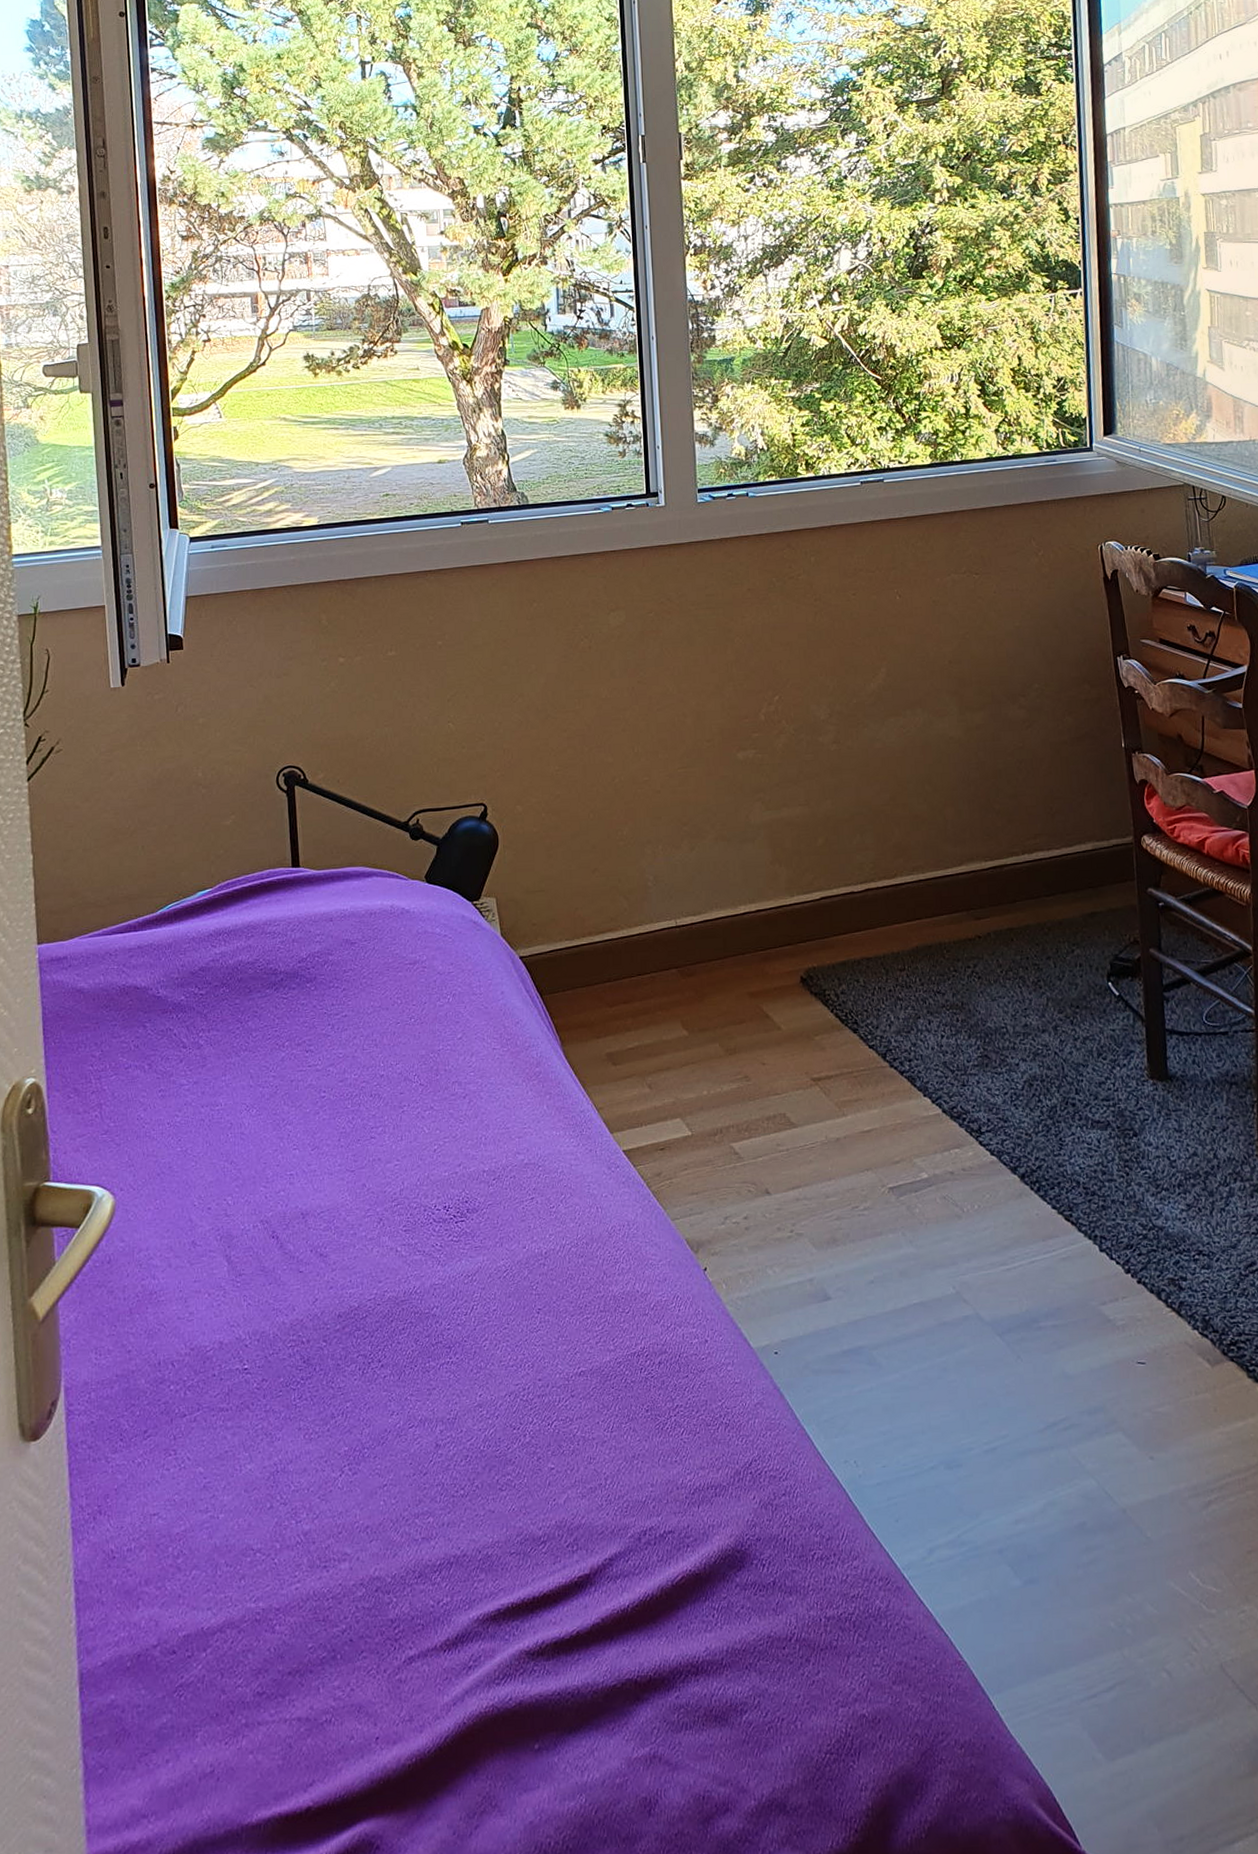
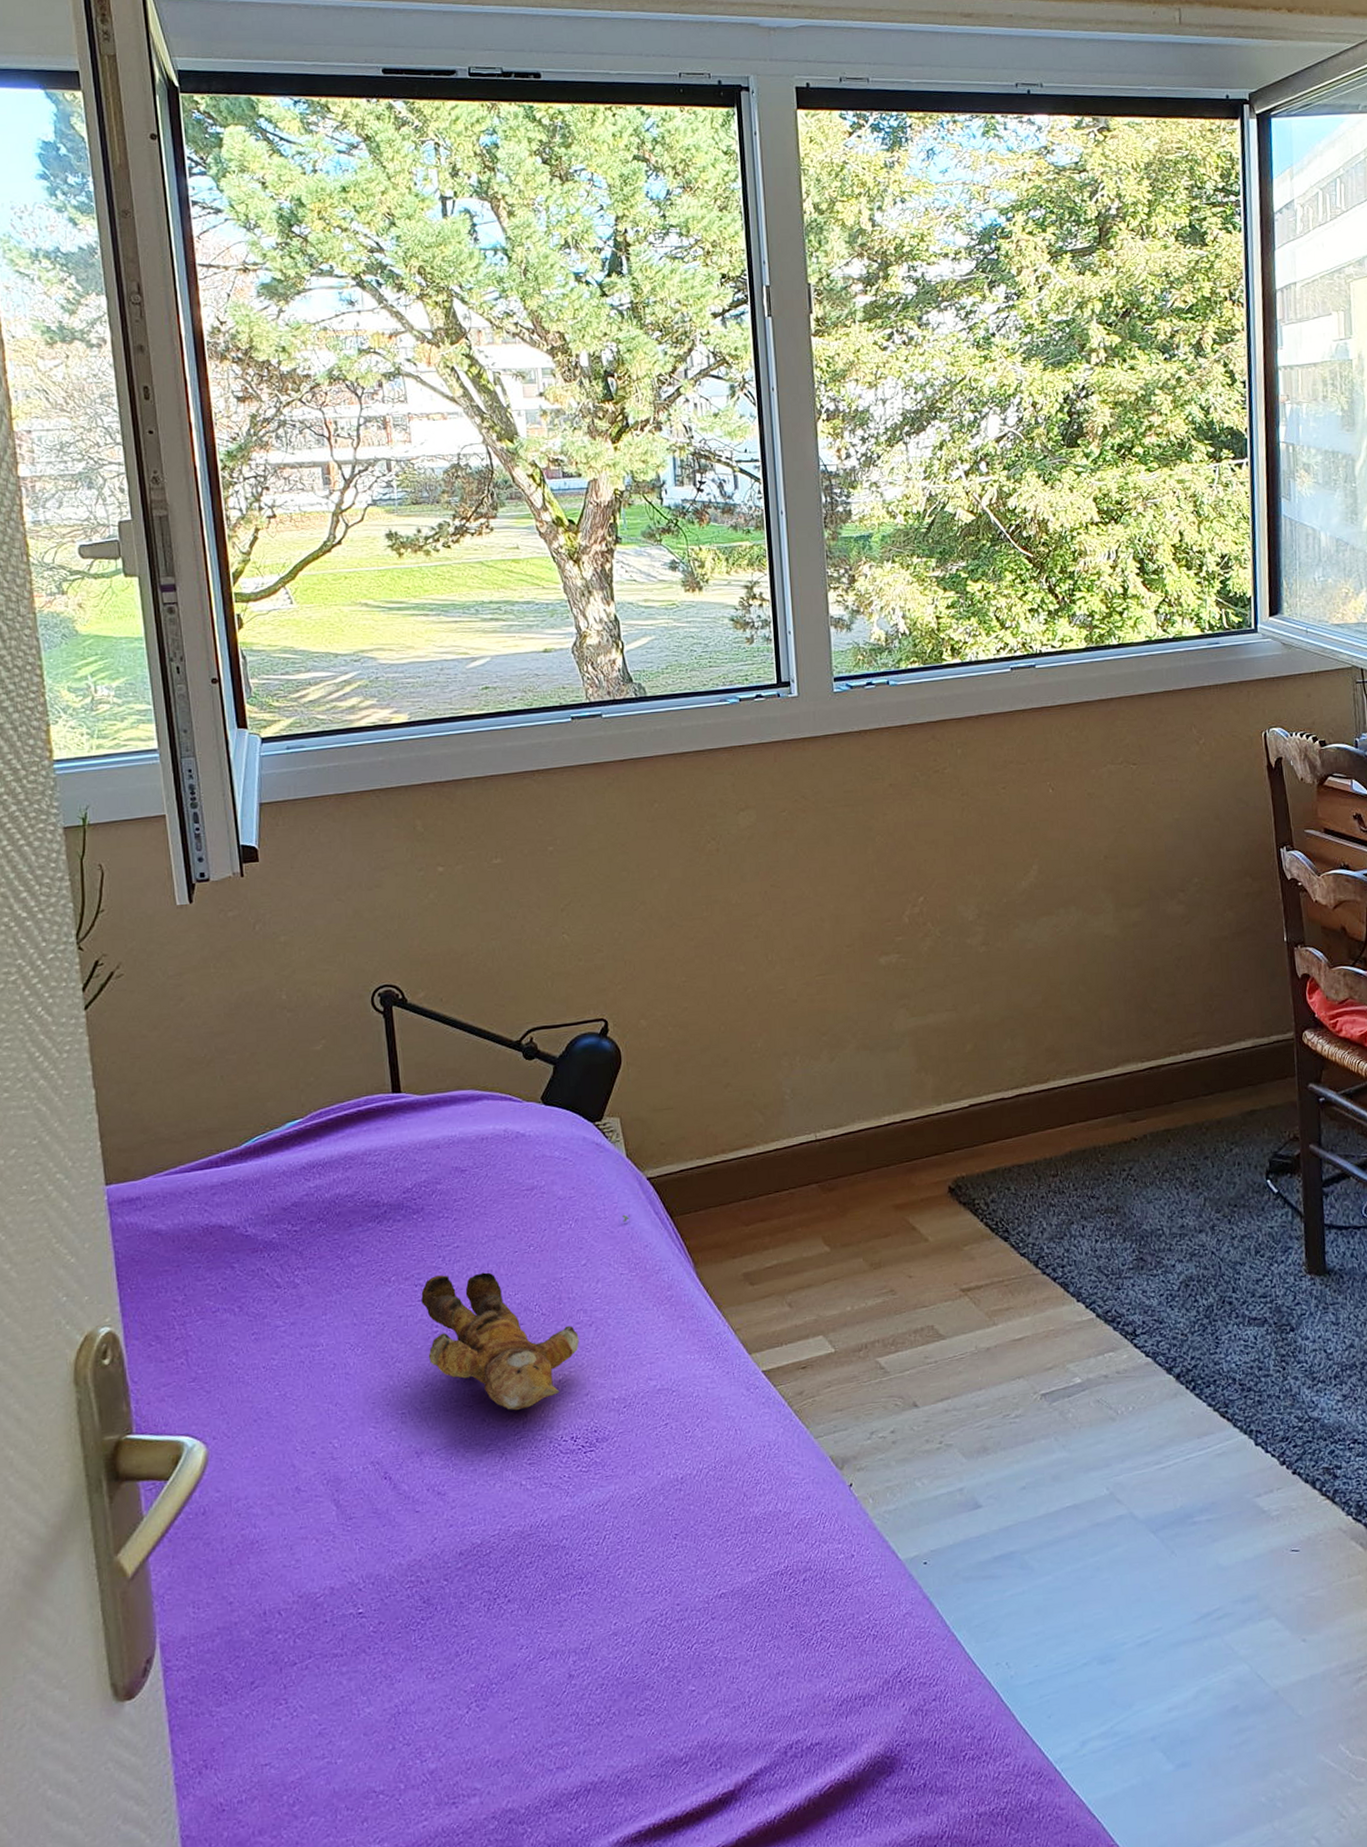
teddy bear: none [311,991,503,1178] -> present [421,1214,630,1411]

